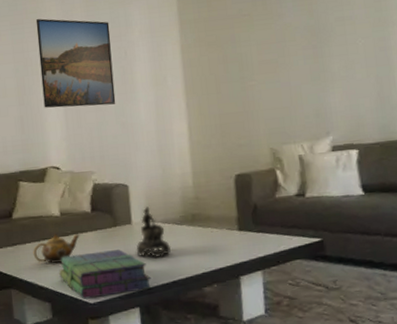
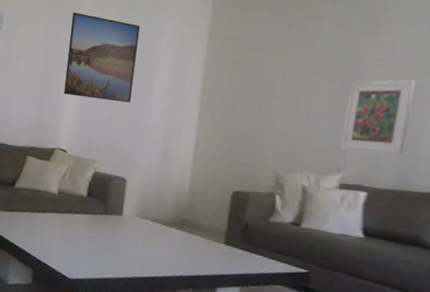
teapot: present [33,233,80,264] -> none [26,209,72,236]
stack of books: present [59,249,152,299] -> none [46,231,130,279]
decorative bowl: present [136,206,171,258] -> none [121,203,156,253]
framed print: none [321,33,382,112] -> present [341,80,415,153]

